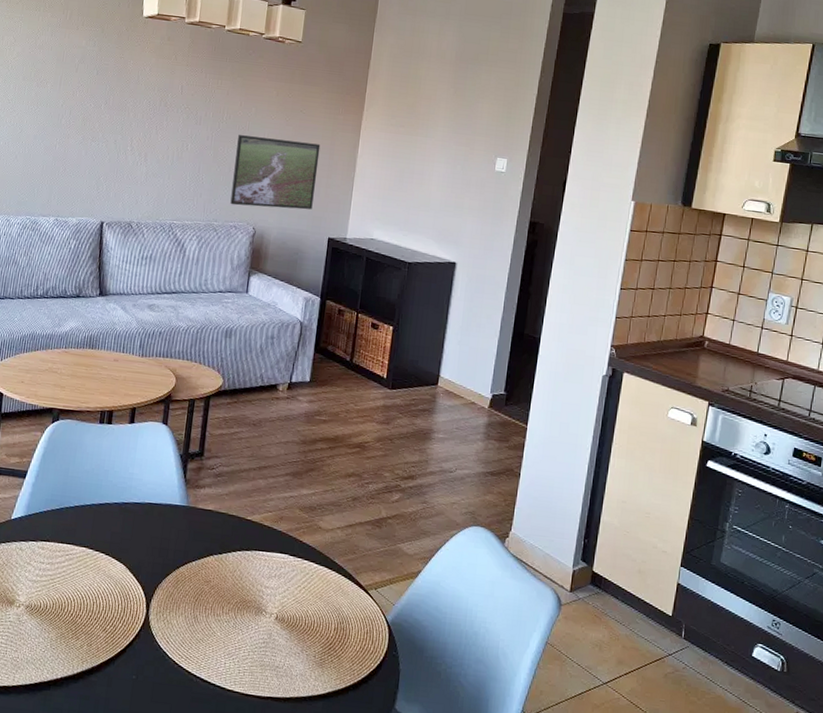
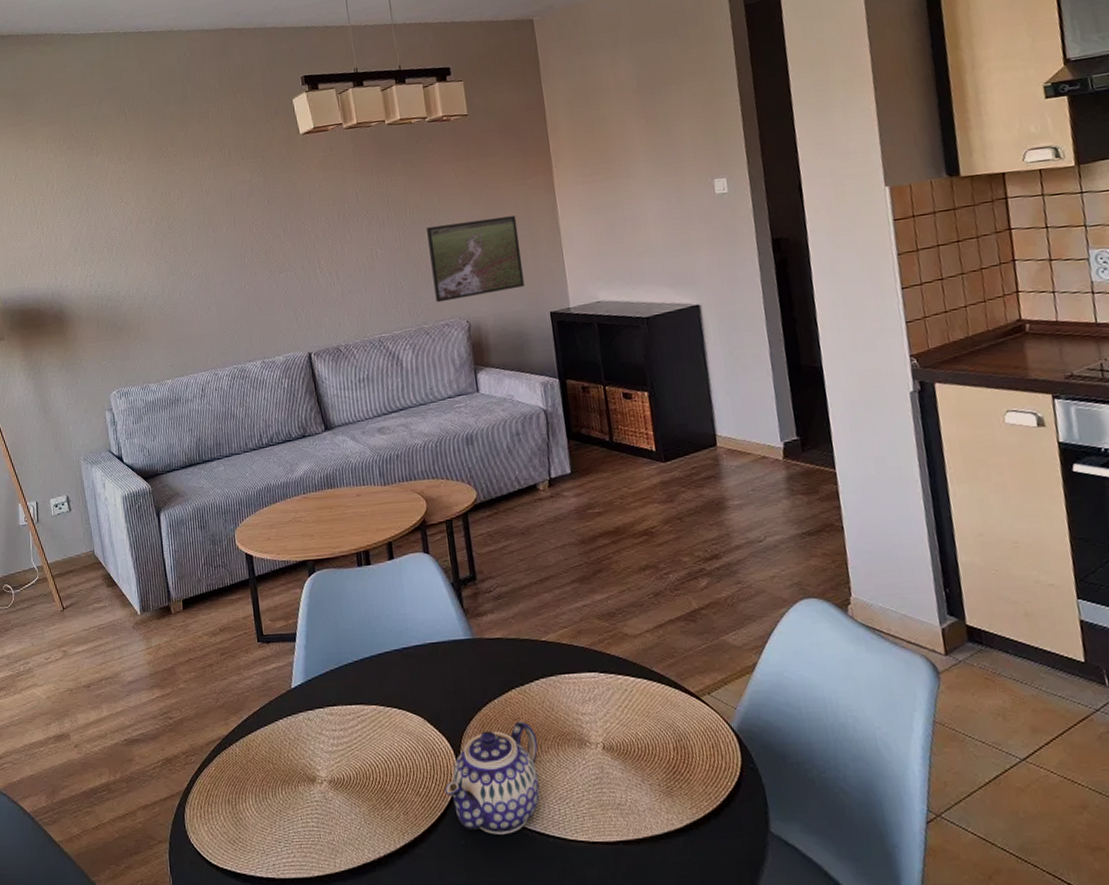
teapot: none [128,584,222,677] -> present [444,721,540,835]

